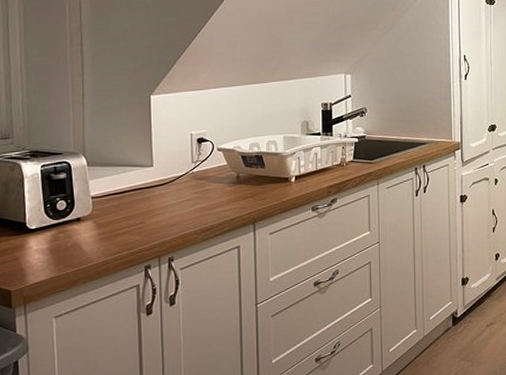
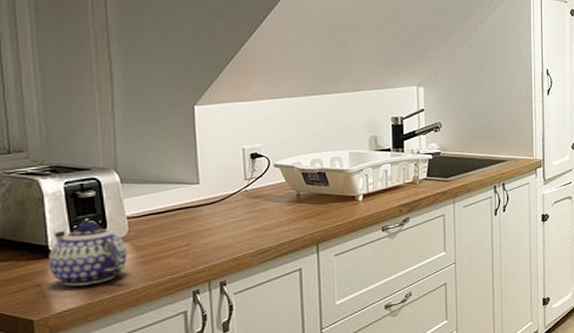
teapot: none [26,200,91,260] -> present [49,221,127,286]

